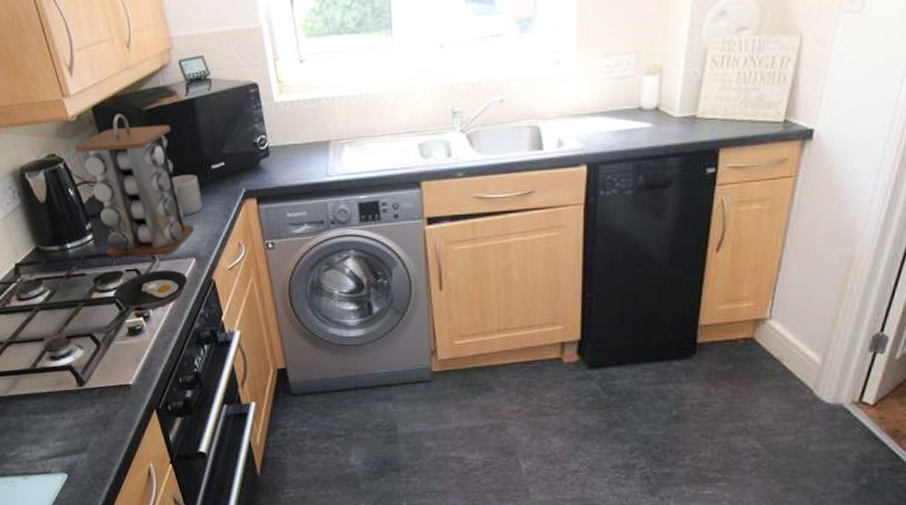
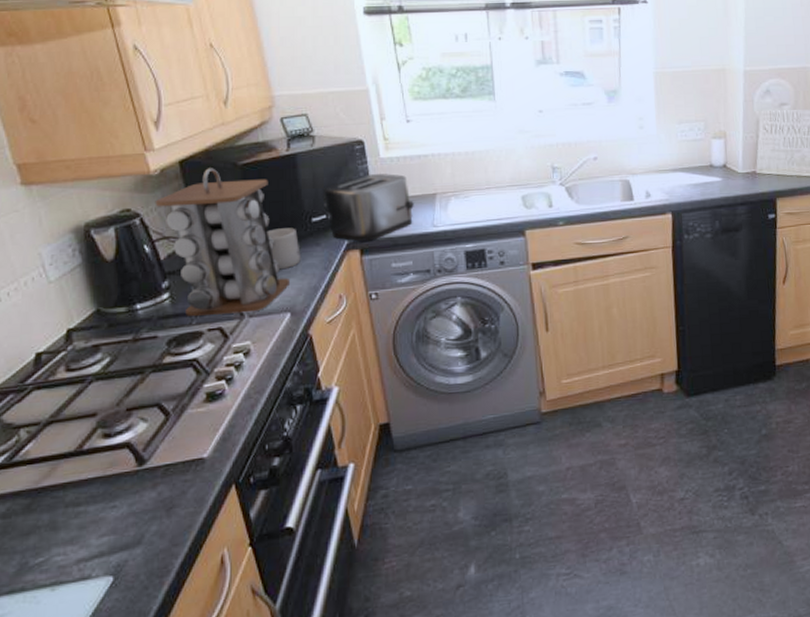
frying pan: present [100,270,188,333] -> none [171,326,281,401]
toaster: none [221,119,308,190] -> present [324,174,414,242]

